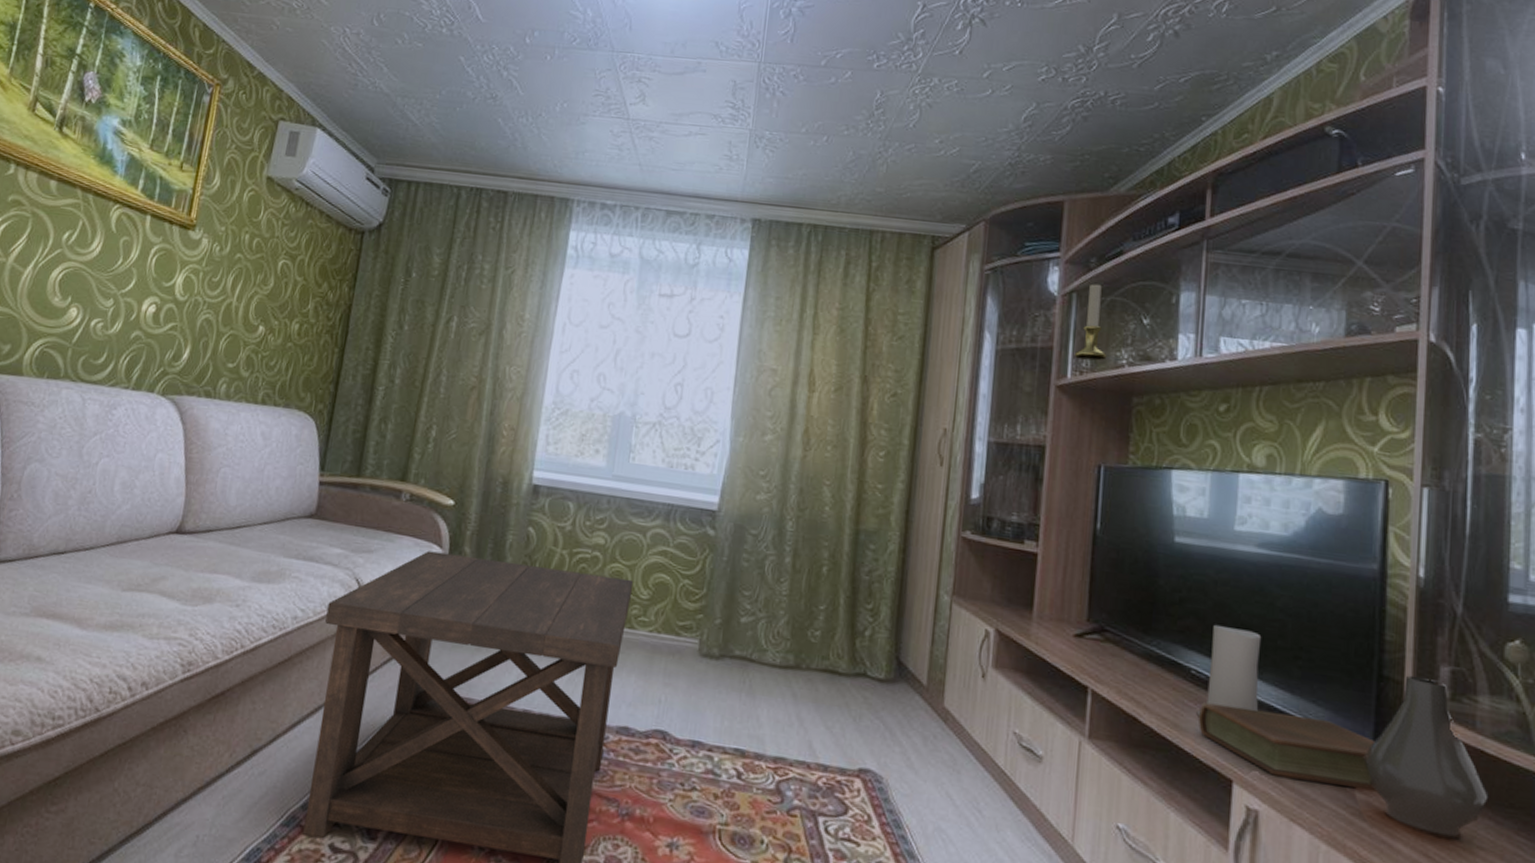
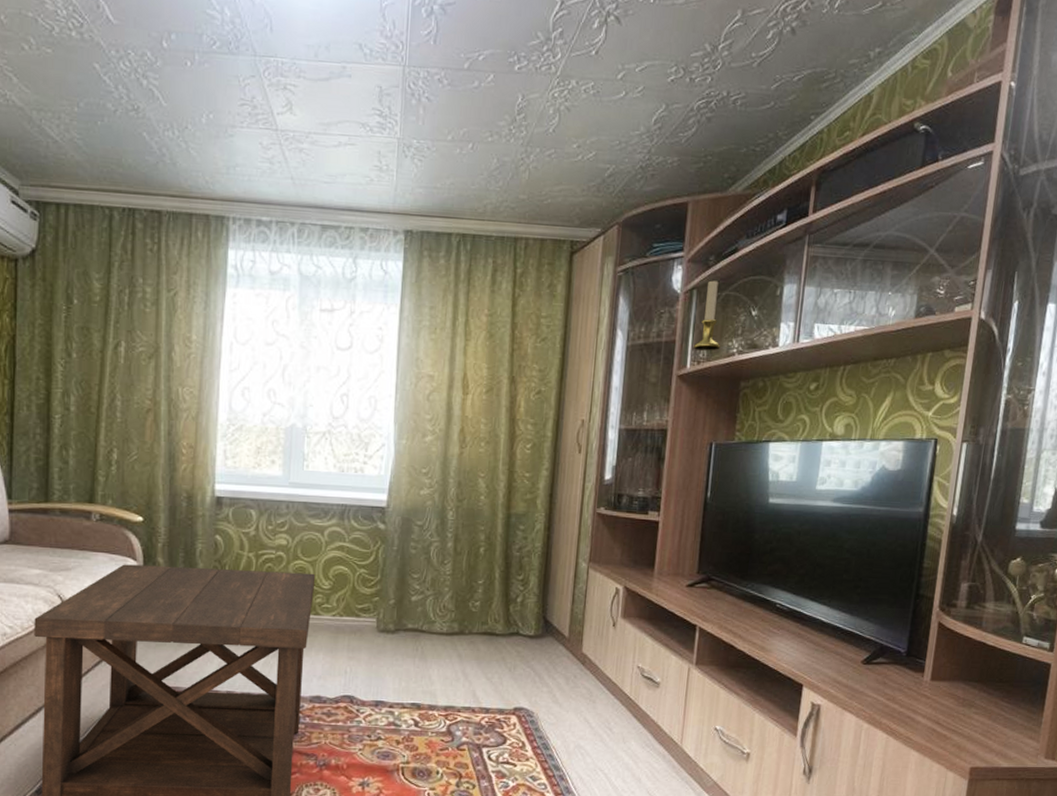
candle: present [1196,624,1262,716] -> none [779,566,832,639]
book: present [1197,702,1376,792] -> none [779,628,909,681]
vase: present [1363,675,1490,840] -> none [899,592,987,710]

